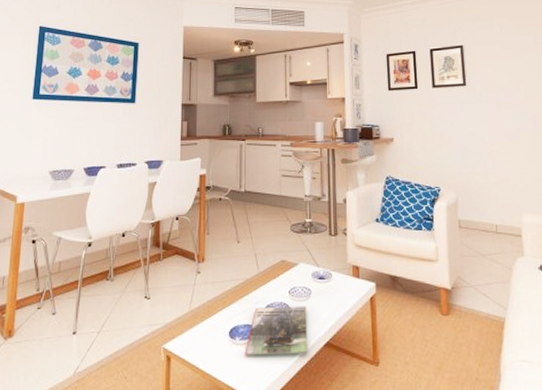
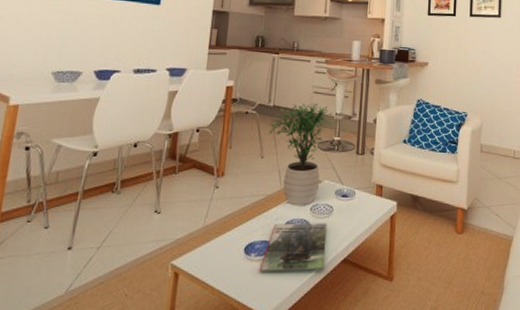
potted plant: none [242,187,304,289] -> present [268,103,334,206]

